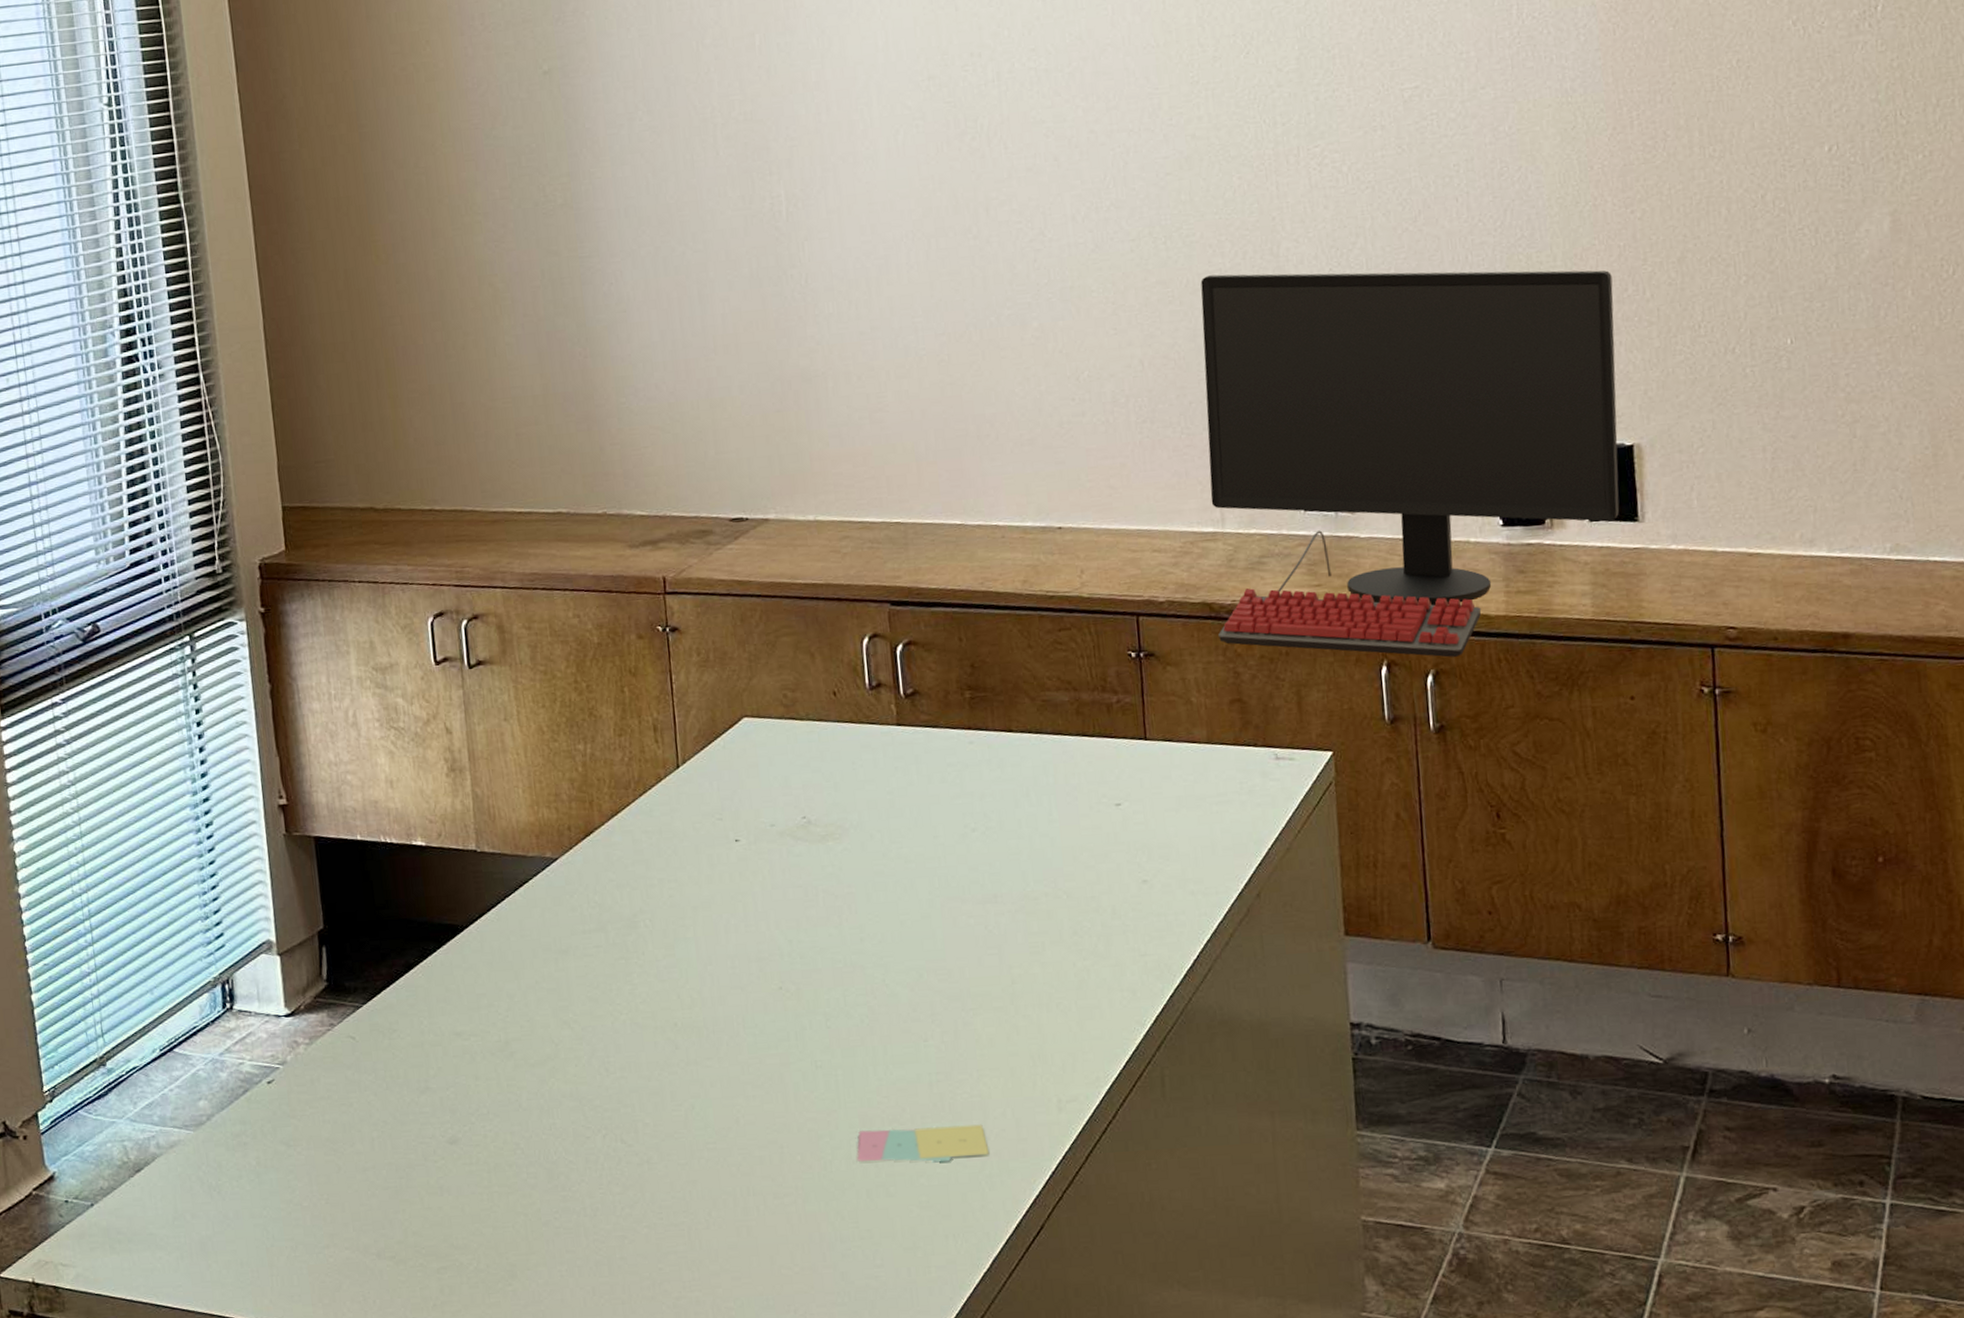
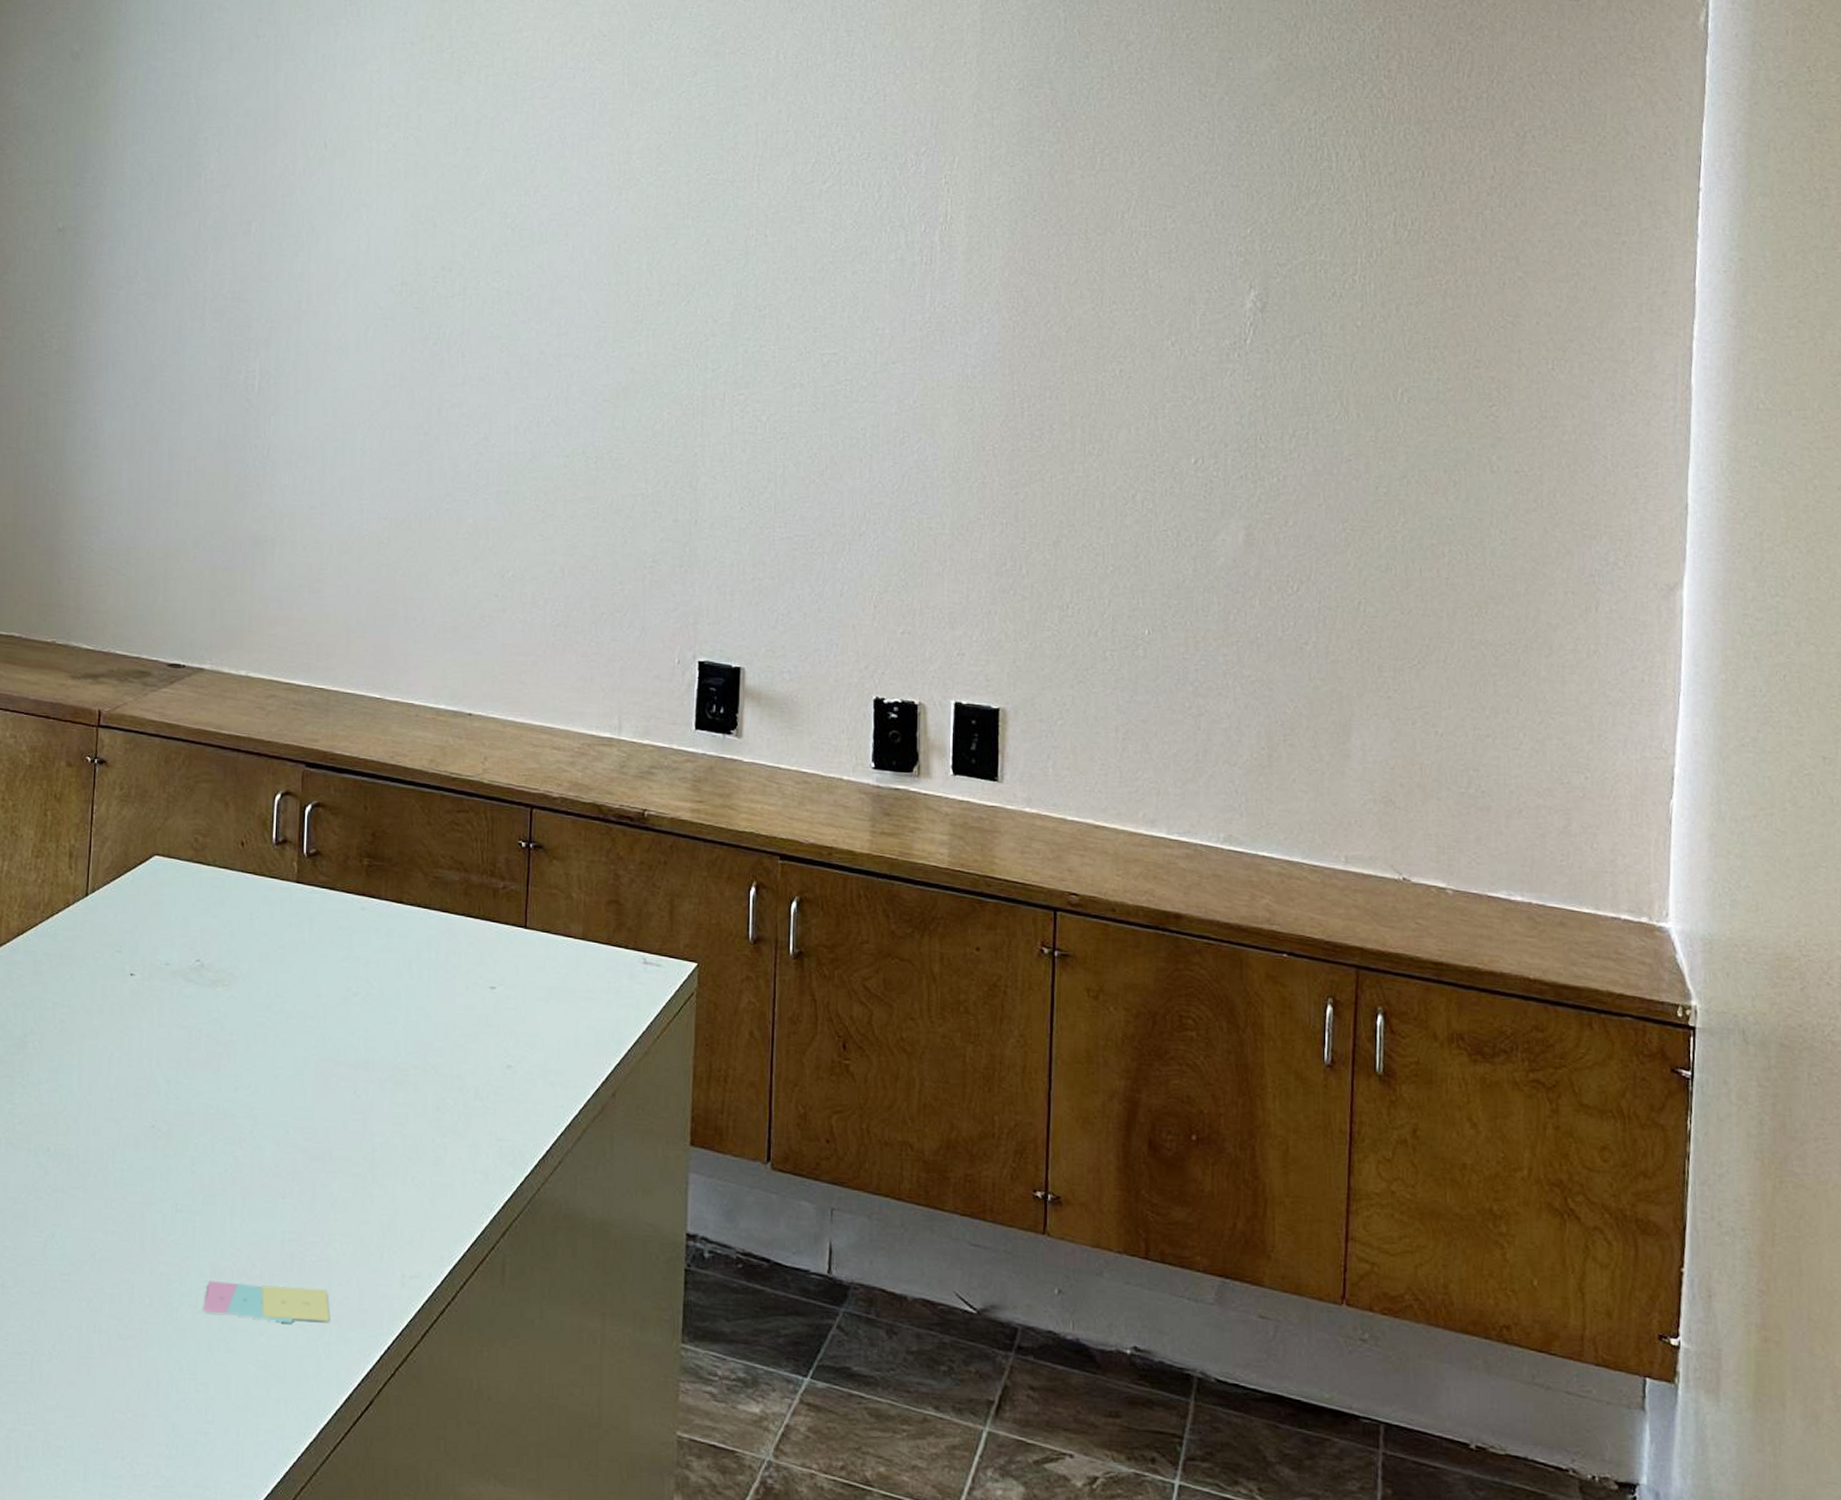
computer monitor: present [1200,270,1620,606] -> none [611,498,993,837]
computer keyboard: present [1218,530,1482,658] -> none [604,750,848,887]

